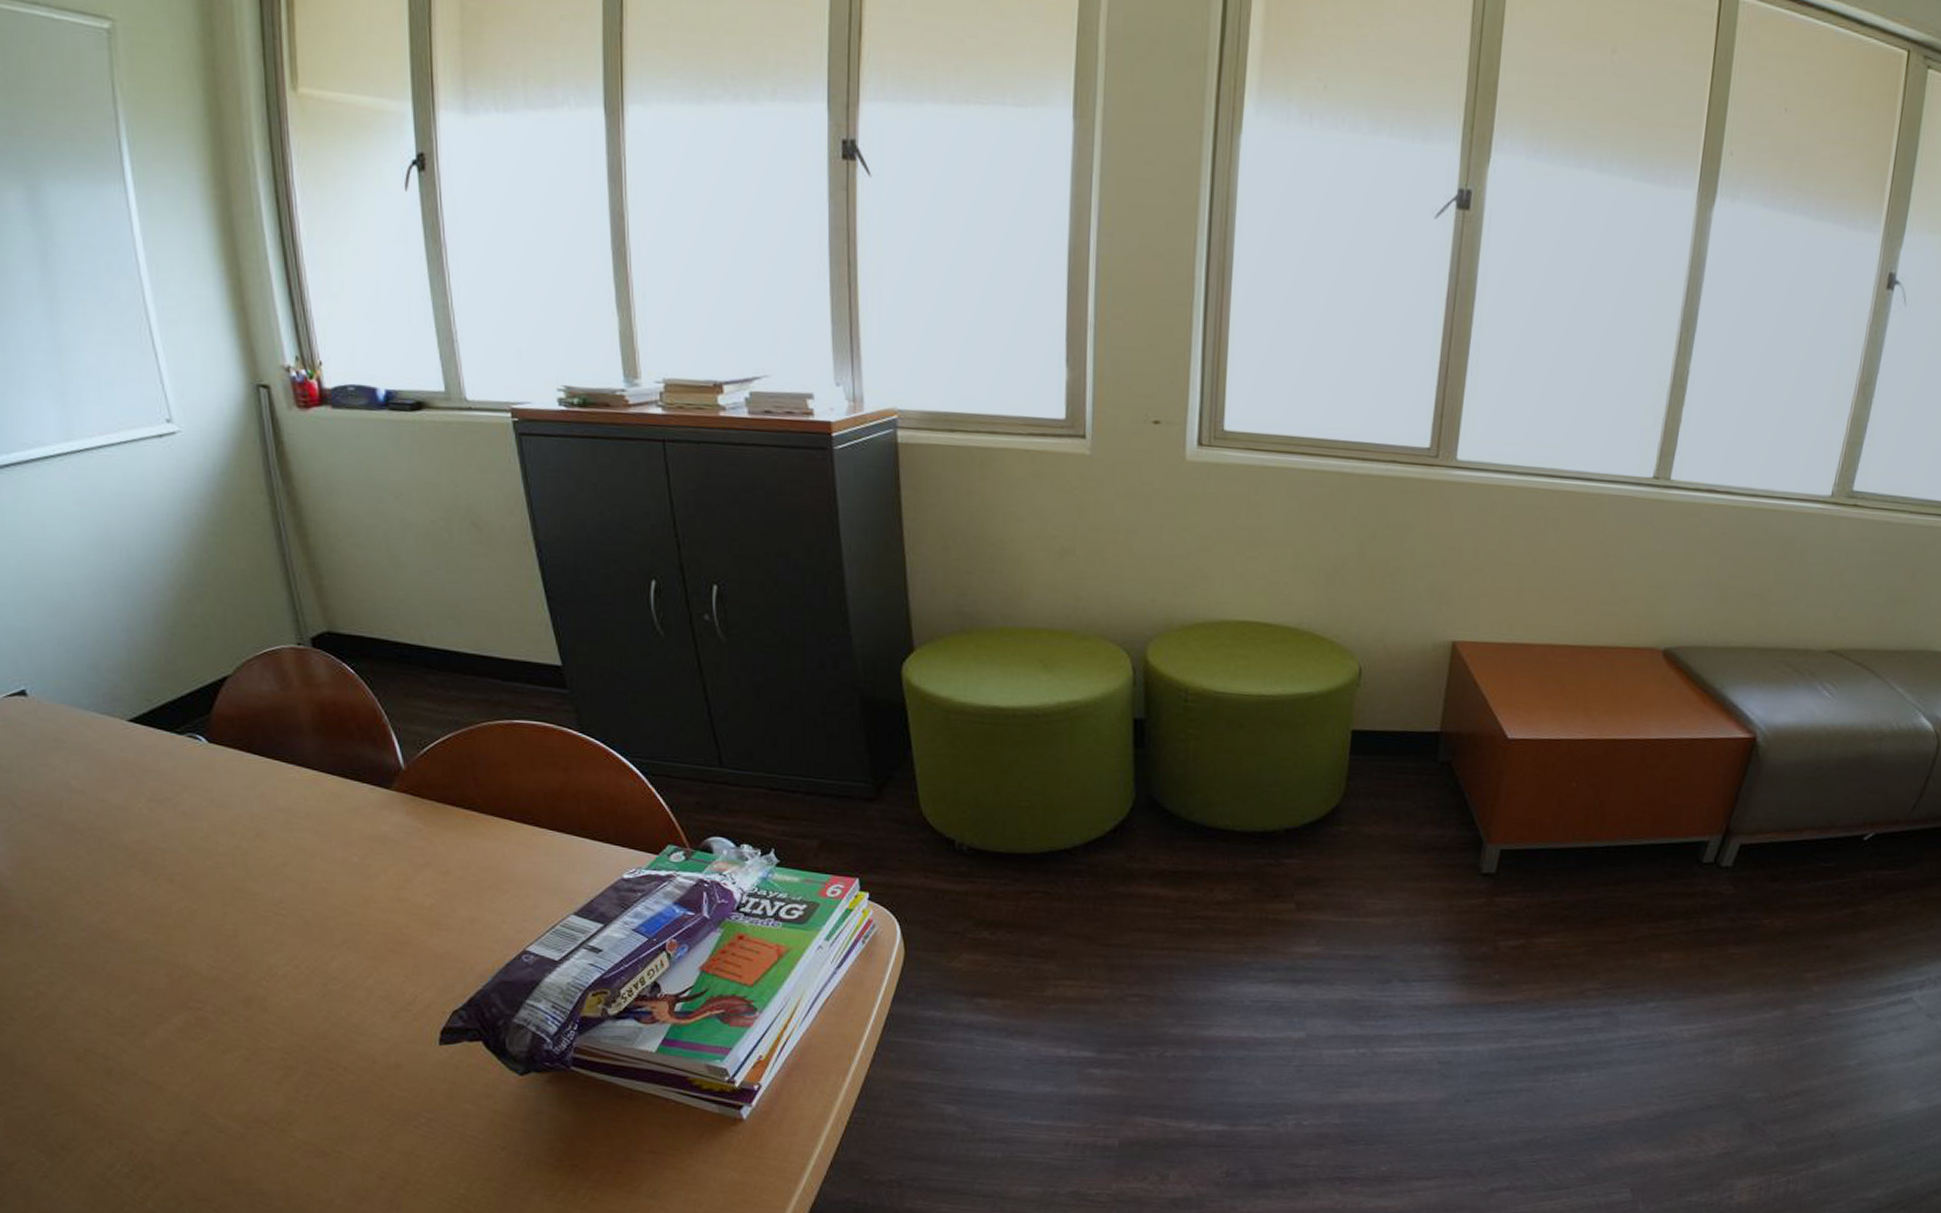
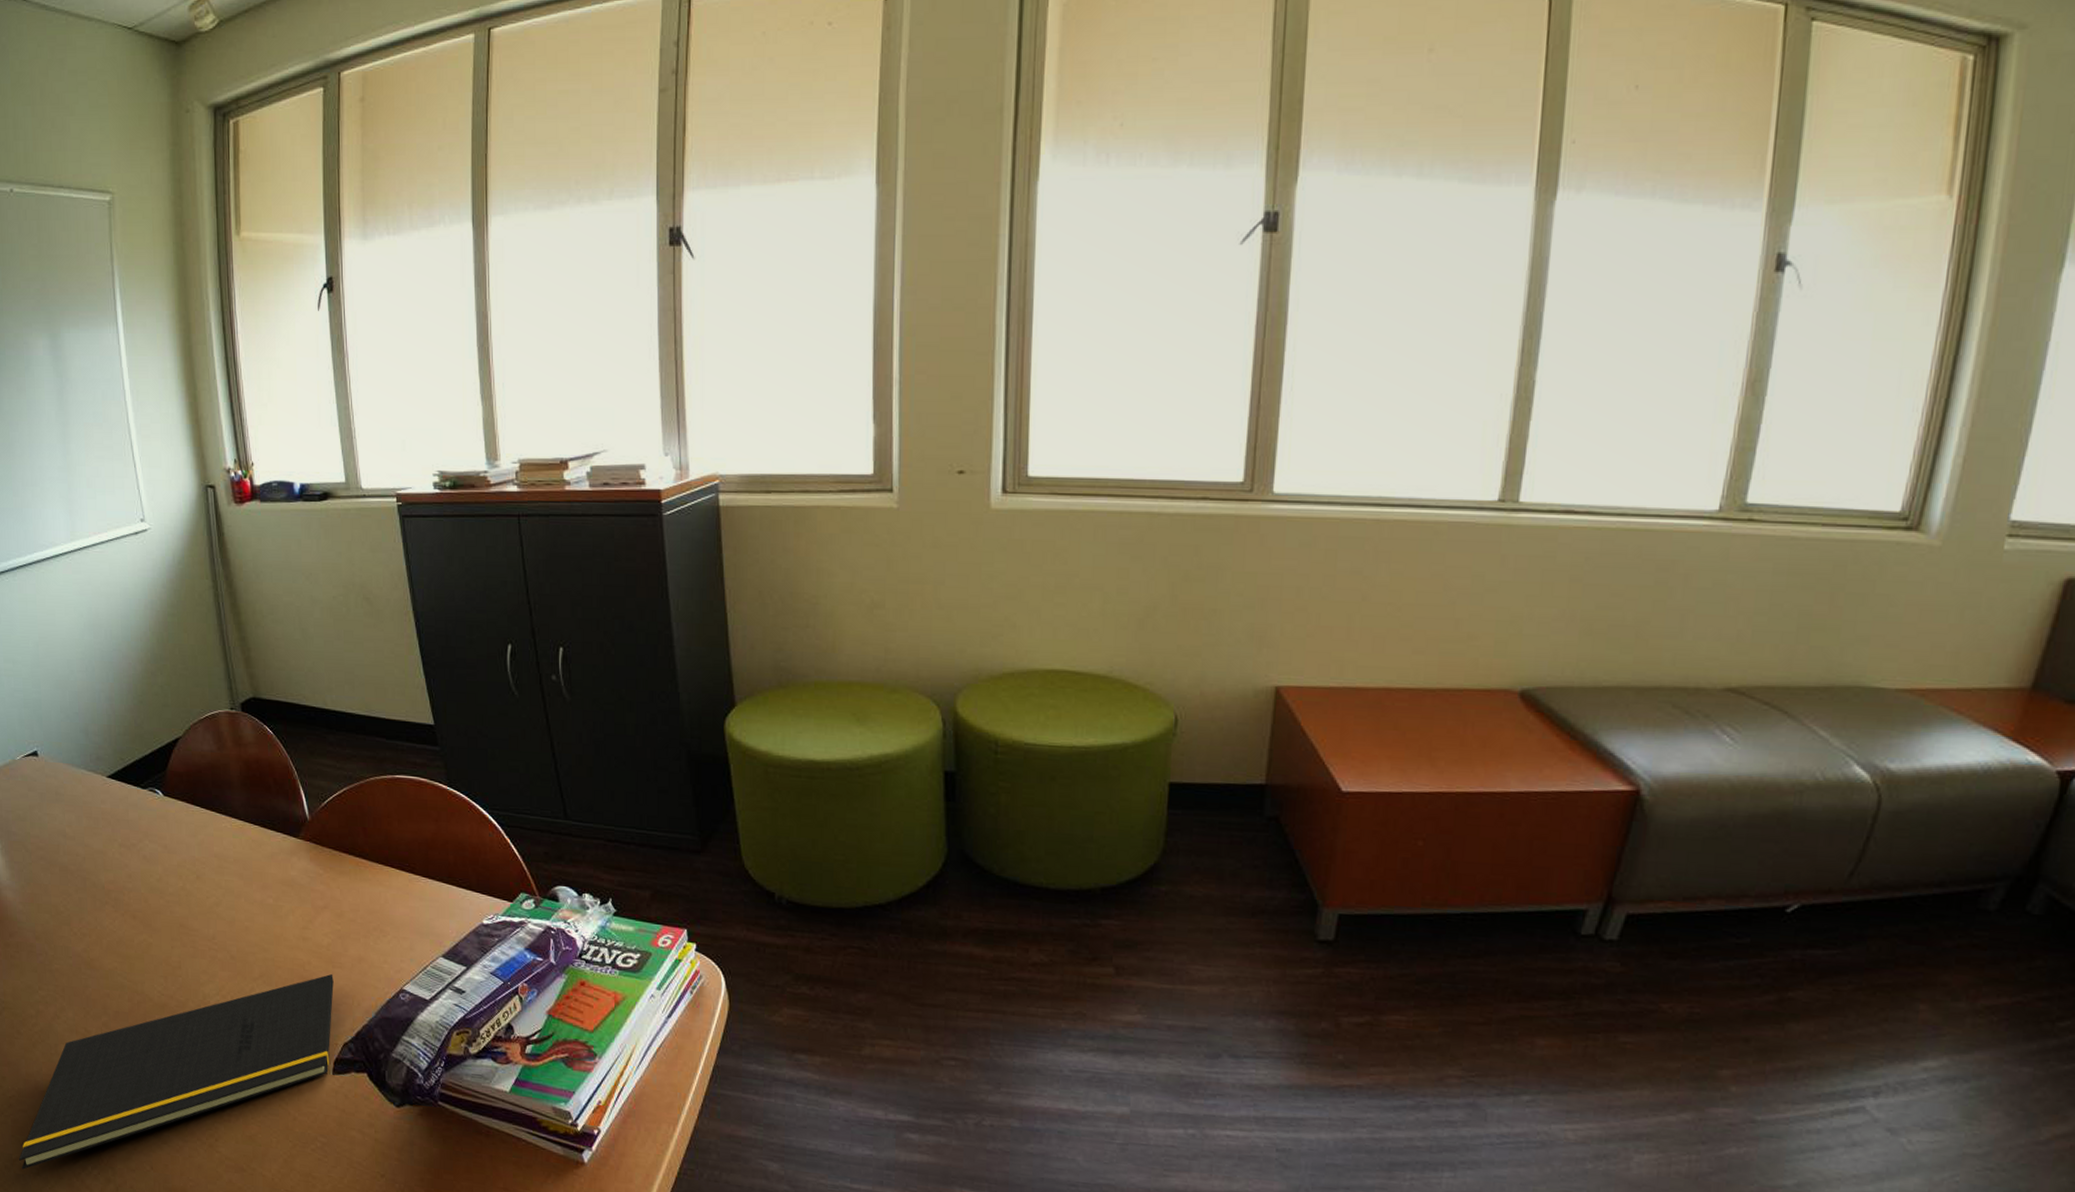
notepad: none [17,936,439,1174] -> present [19,973,334,1170]

